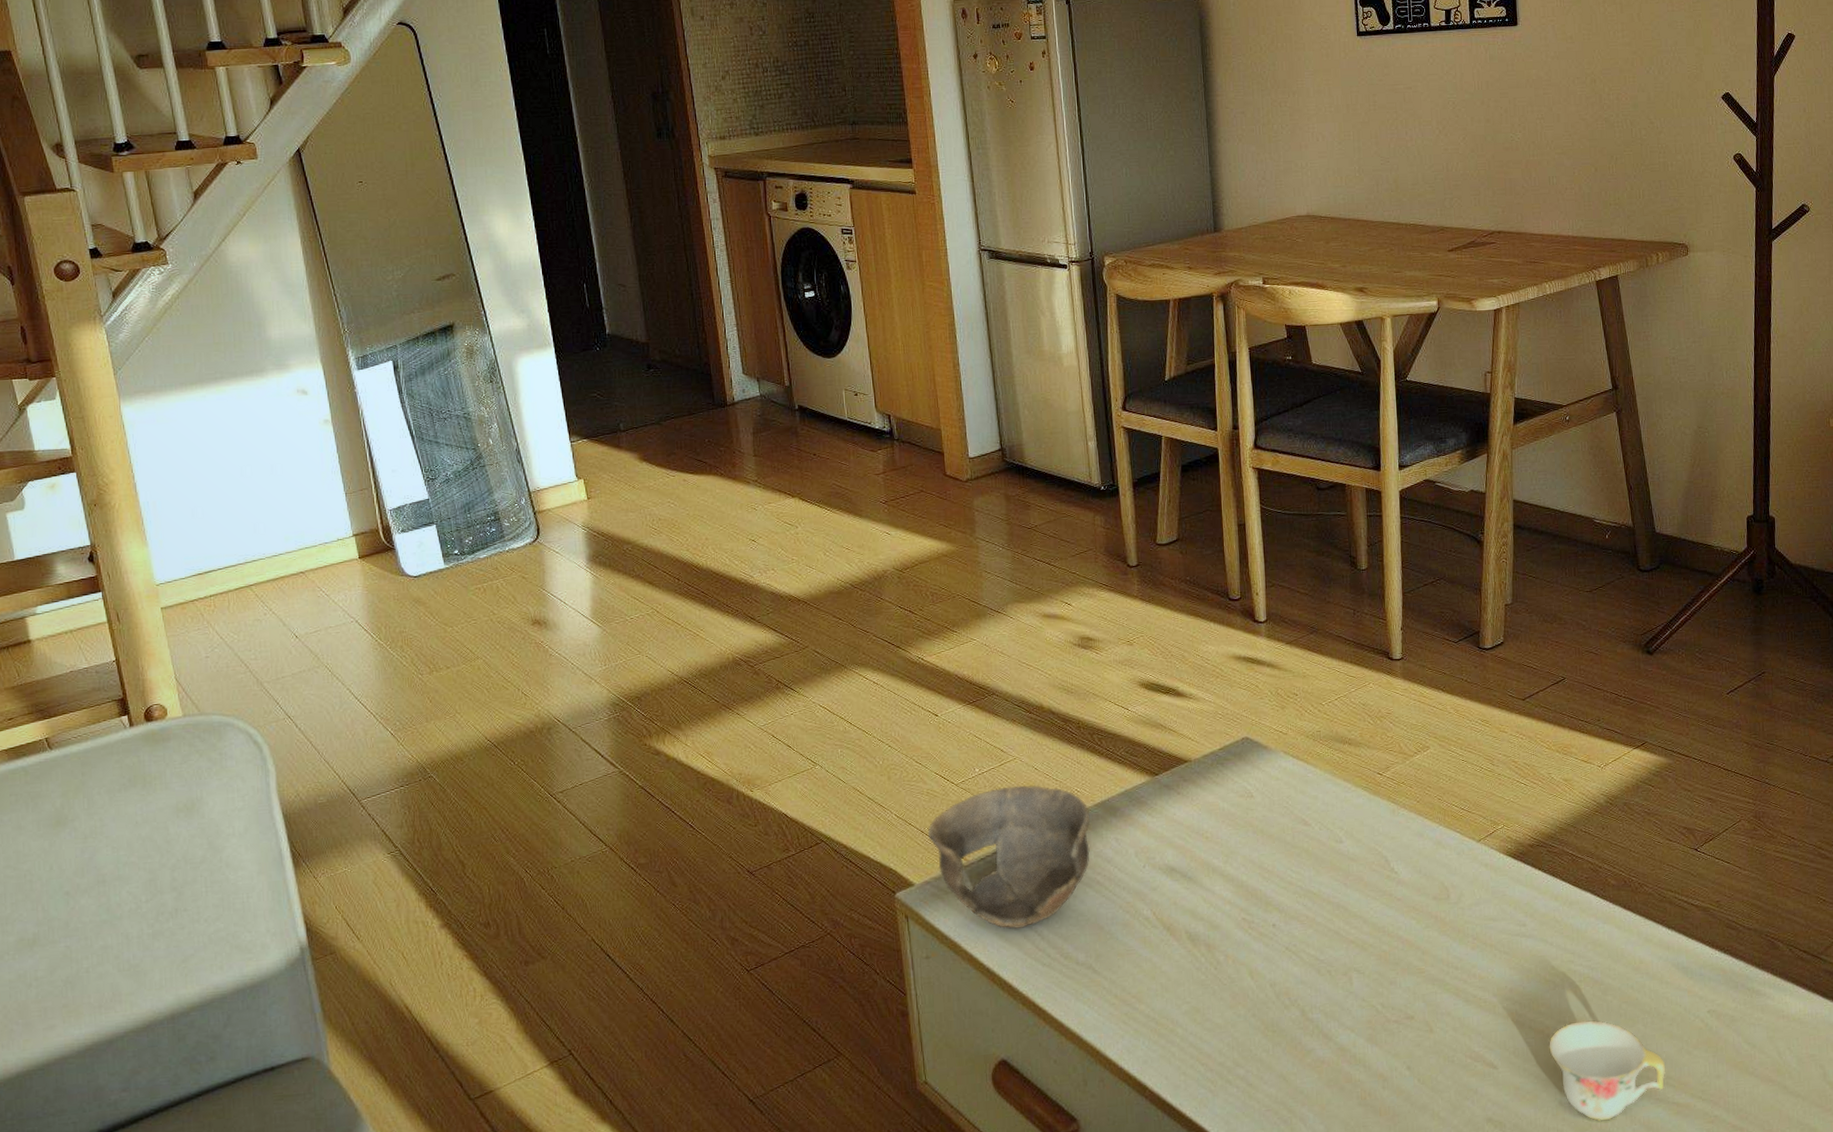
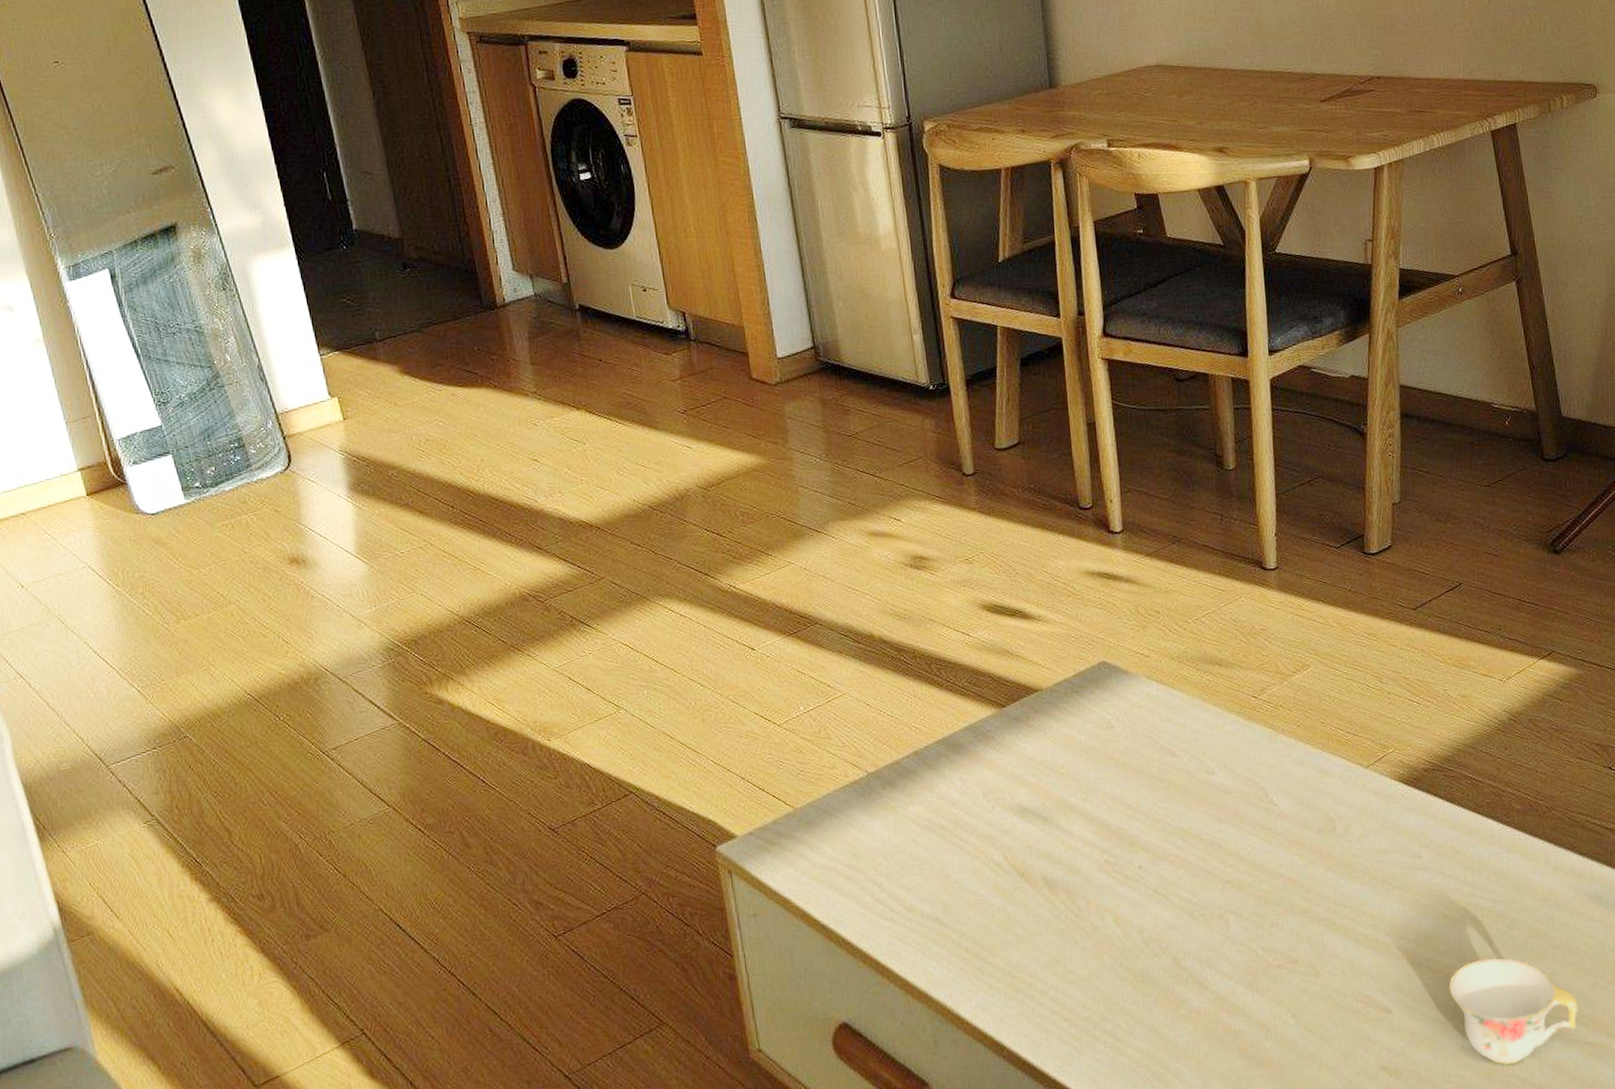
ceramic bowl: present [927,785,1091,929] -> none [749,722,932,881]

